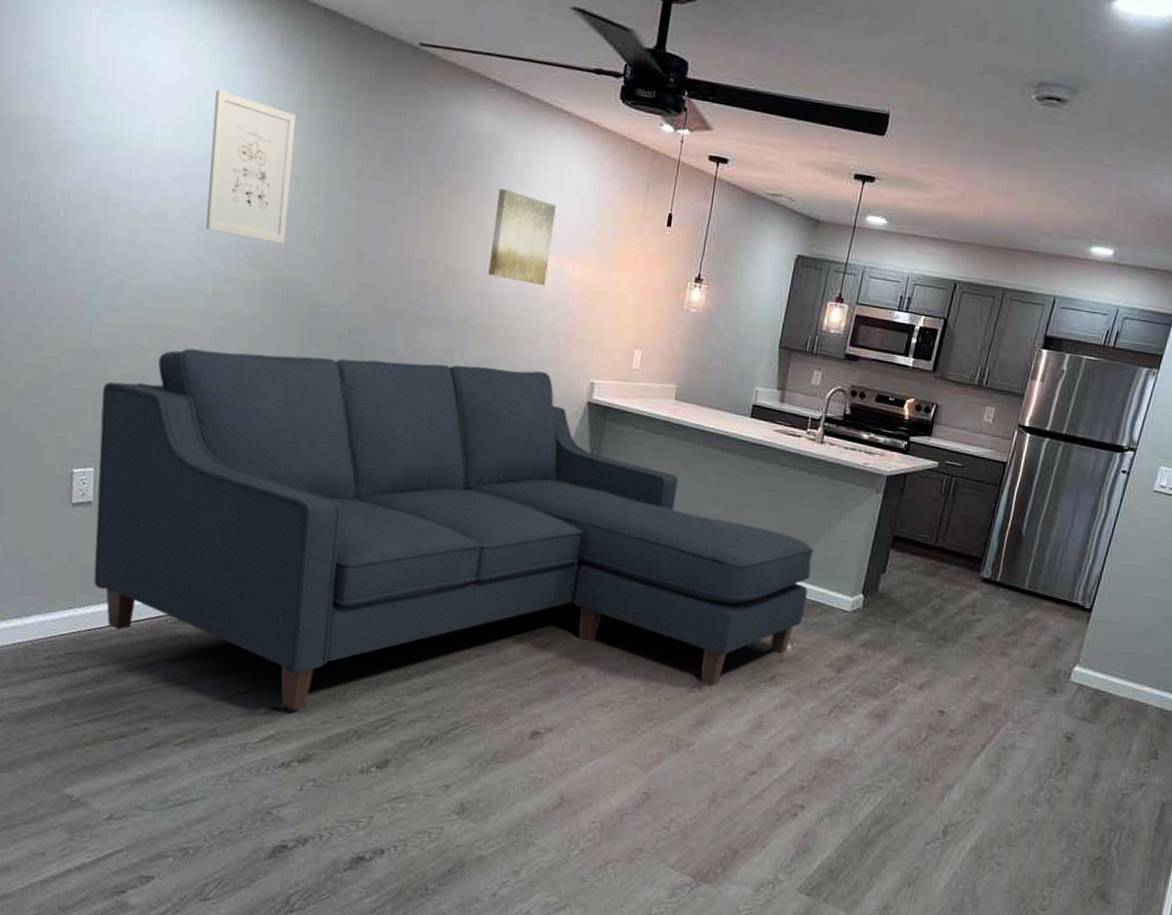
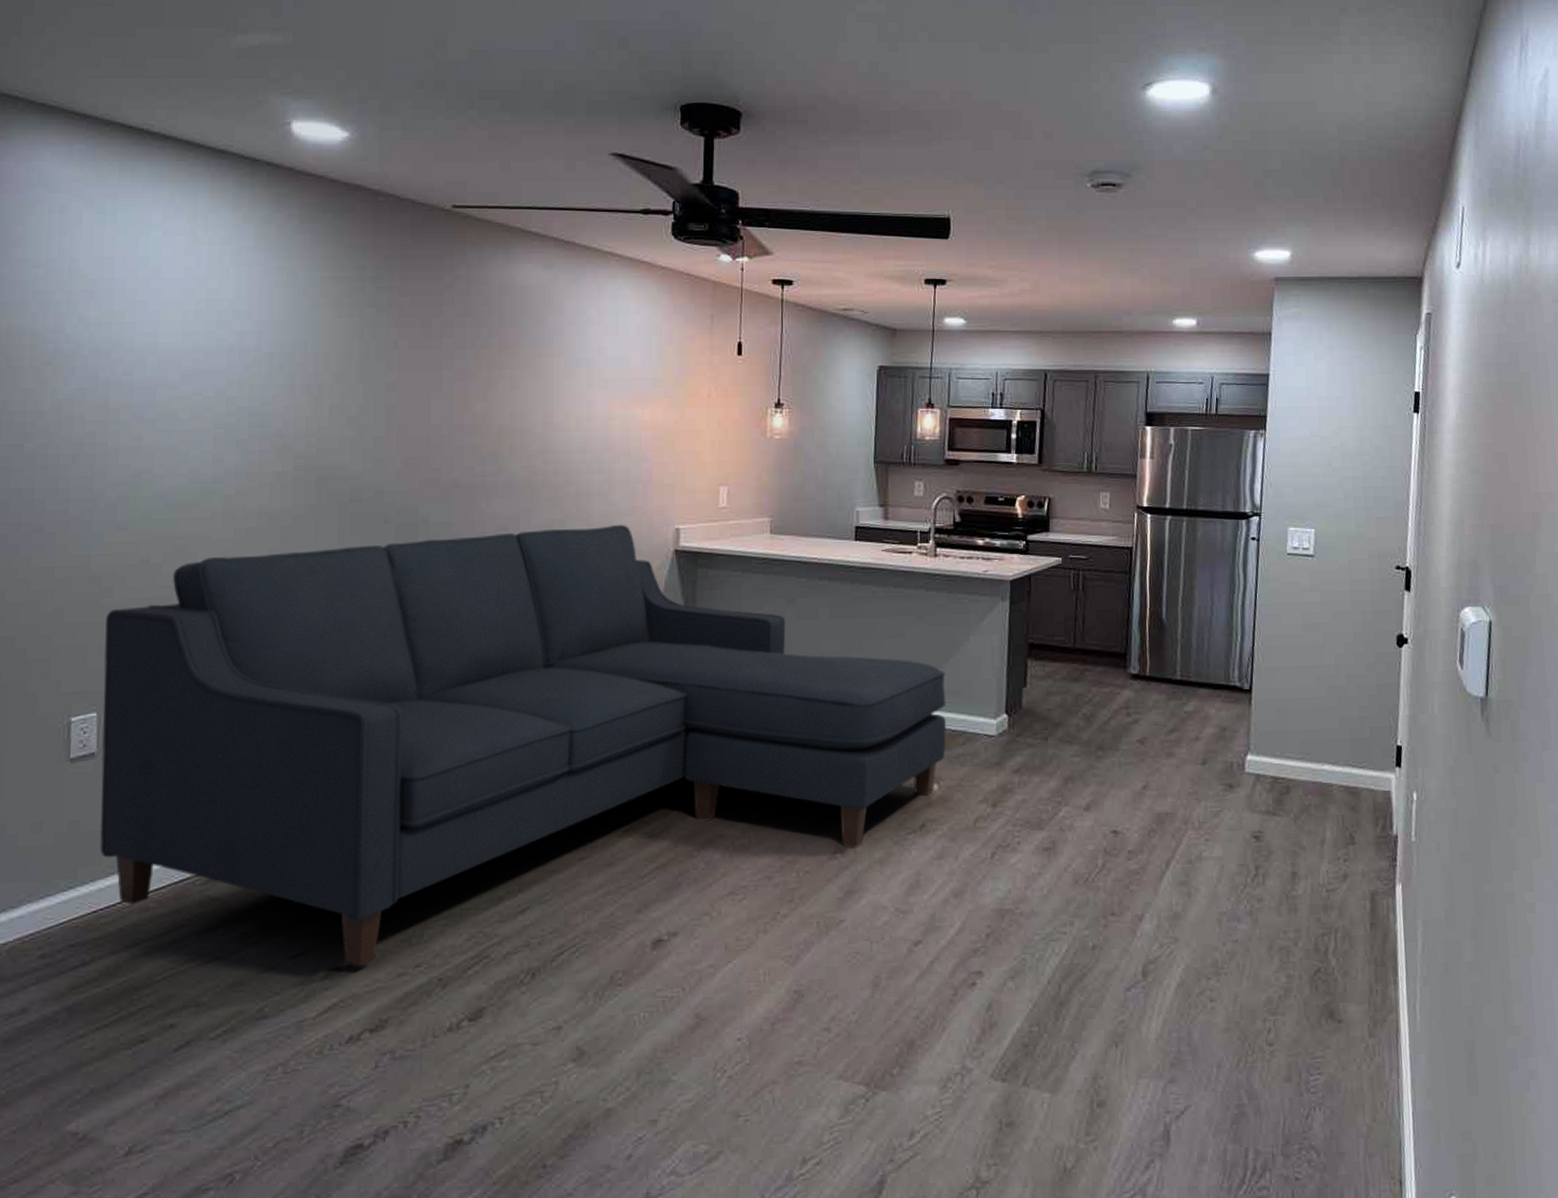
wall art: present [206,89,296,244] -> none [224,277,320,428]
wall art: present [488,188,556,286] -> none [549,339,616,434]

